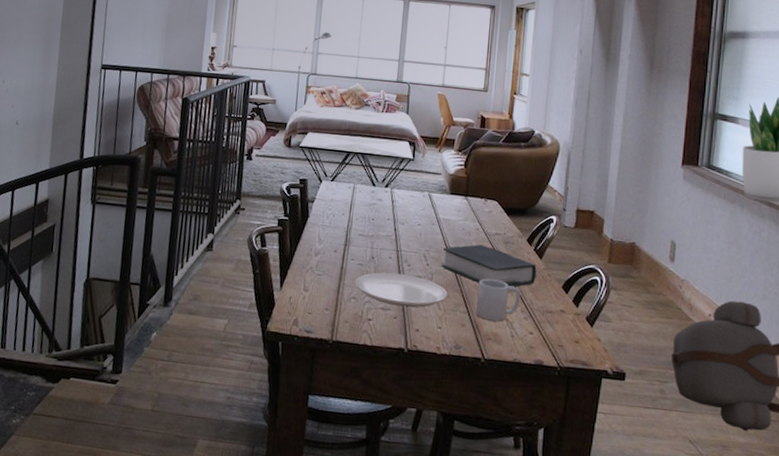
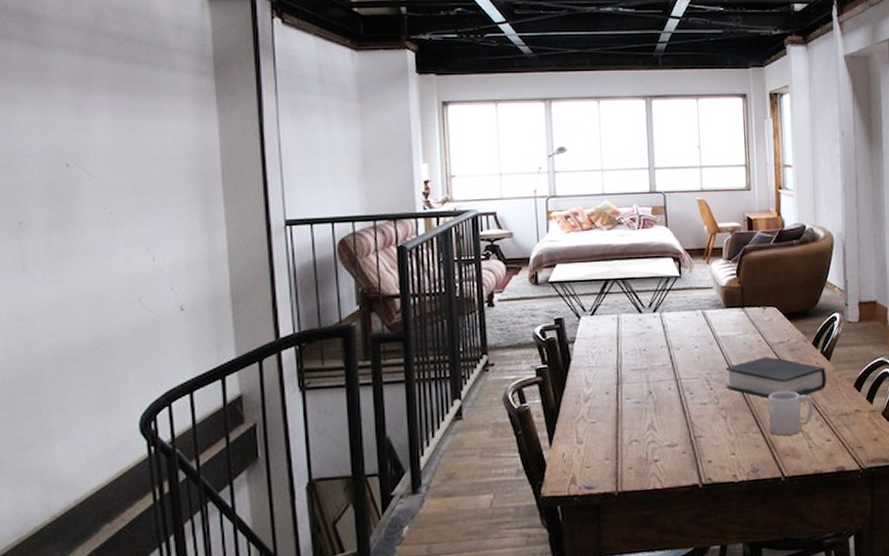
plate: present [355,272,448,308] -> none [635,403,737,440]

